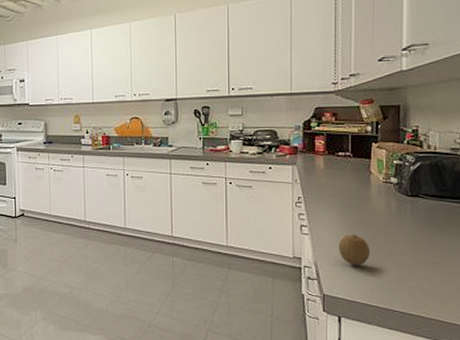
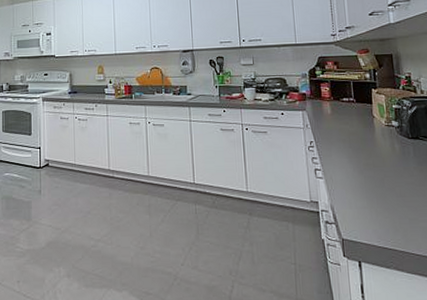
fruit: present [338,234,371,266] -> none [351,177,382,209]

